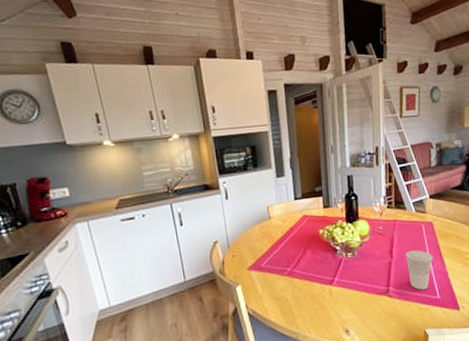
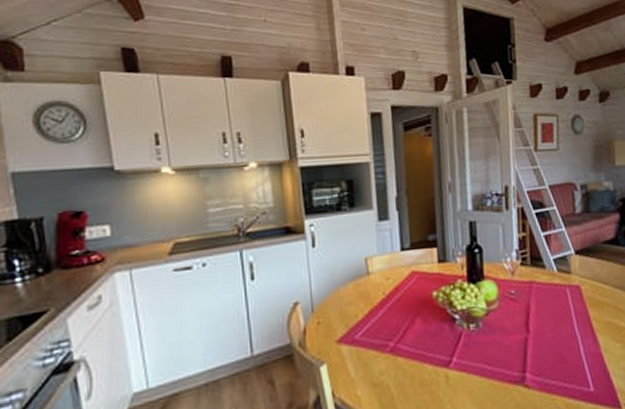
cup: present [405,250,433,290] -> none [545,323,583,379]

